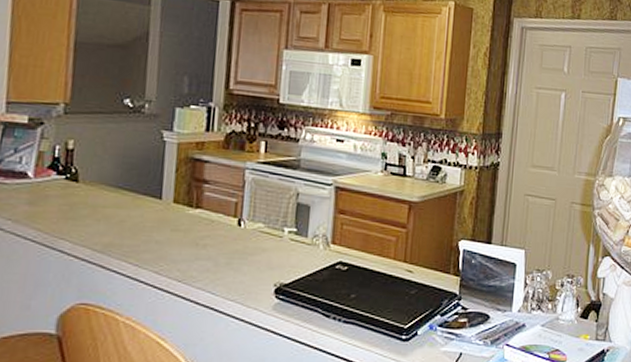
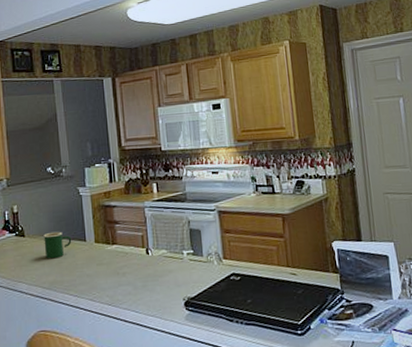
mug: none [103,181,143,216] -> present [43,231,72,259]

